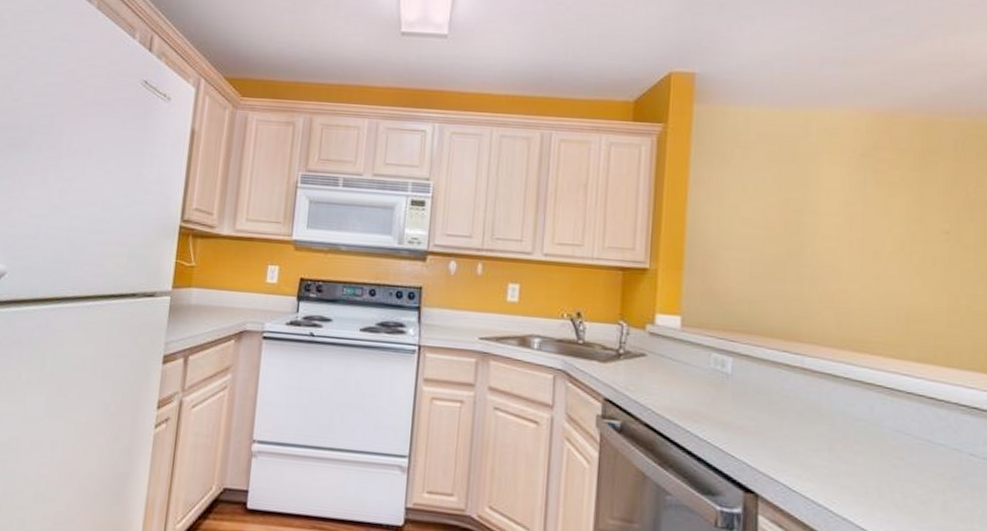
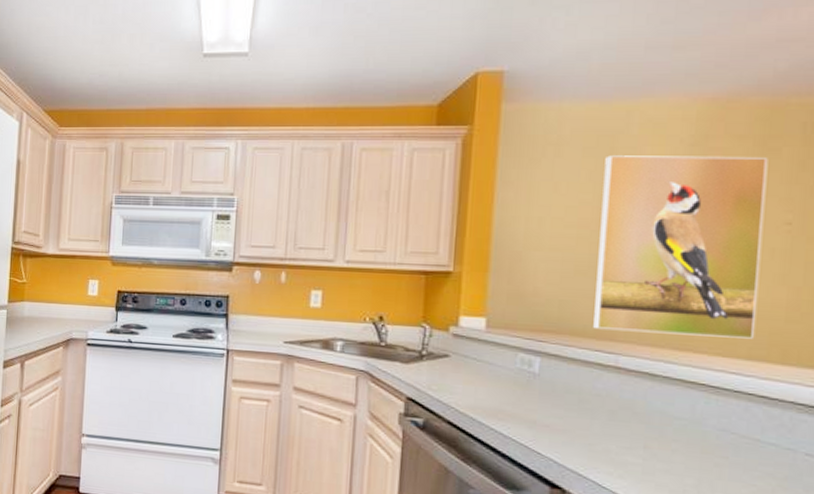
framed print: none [781,160,927,342] -> present [593,155,768,339]

